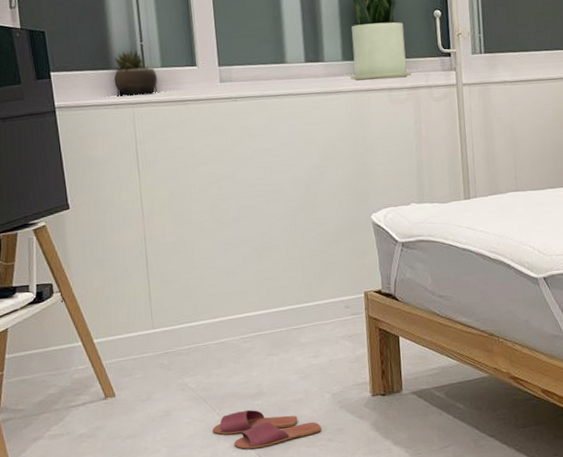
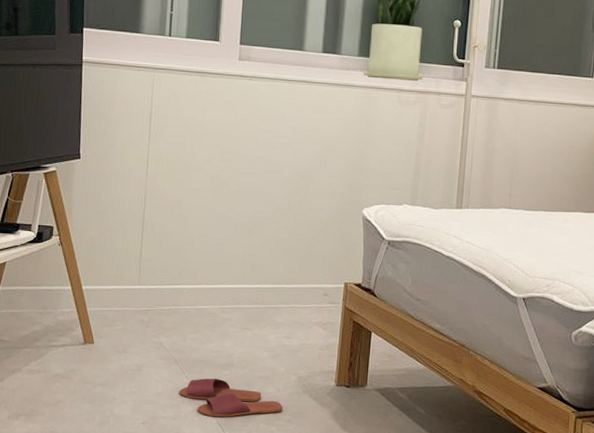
succulent plant: present [113,49,157,98] -> none [141,16,181,63]

